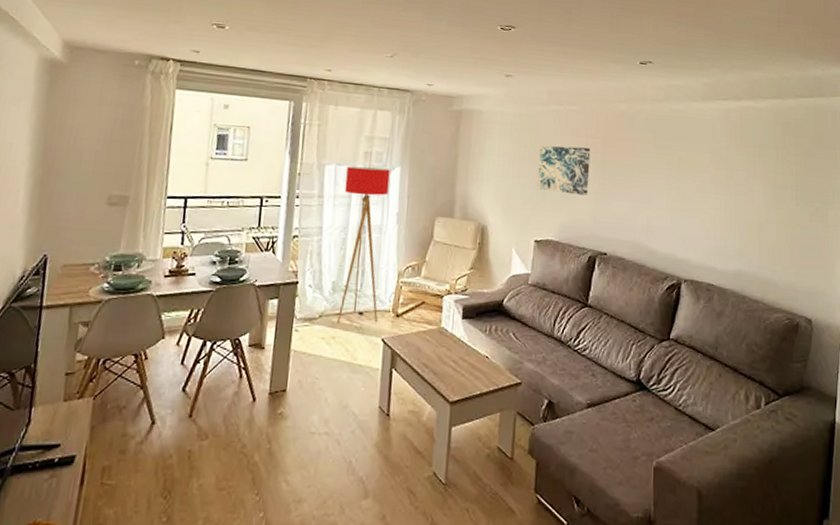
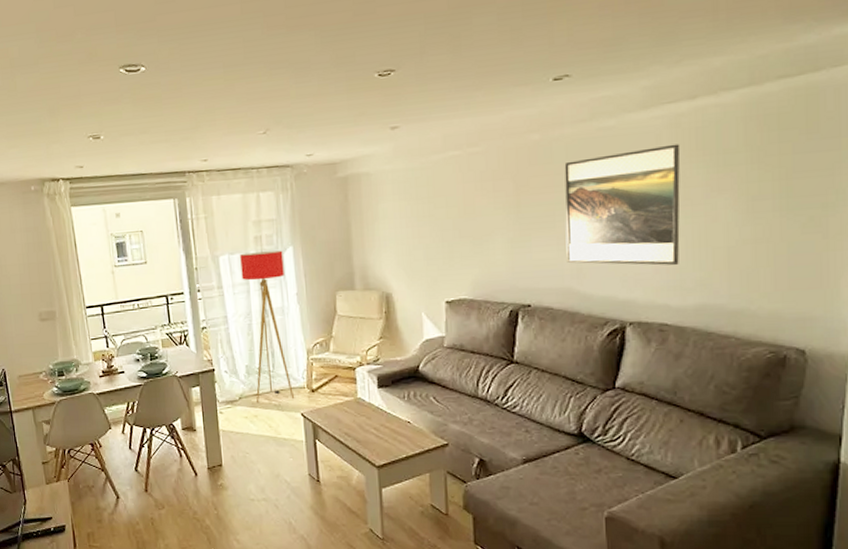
wall art: present [537,145,591,196] -> none [439,192,503,247]
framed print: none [639,132,729,234] -> present [564,144,681,266]

